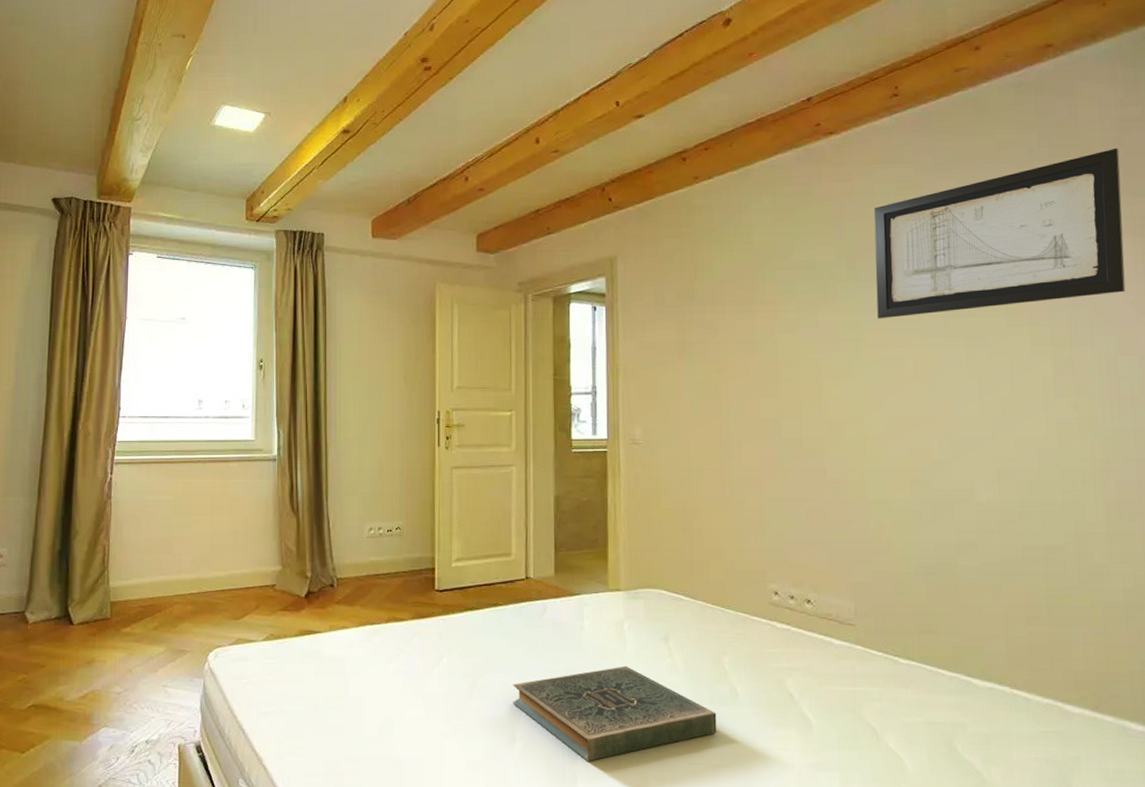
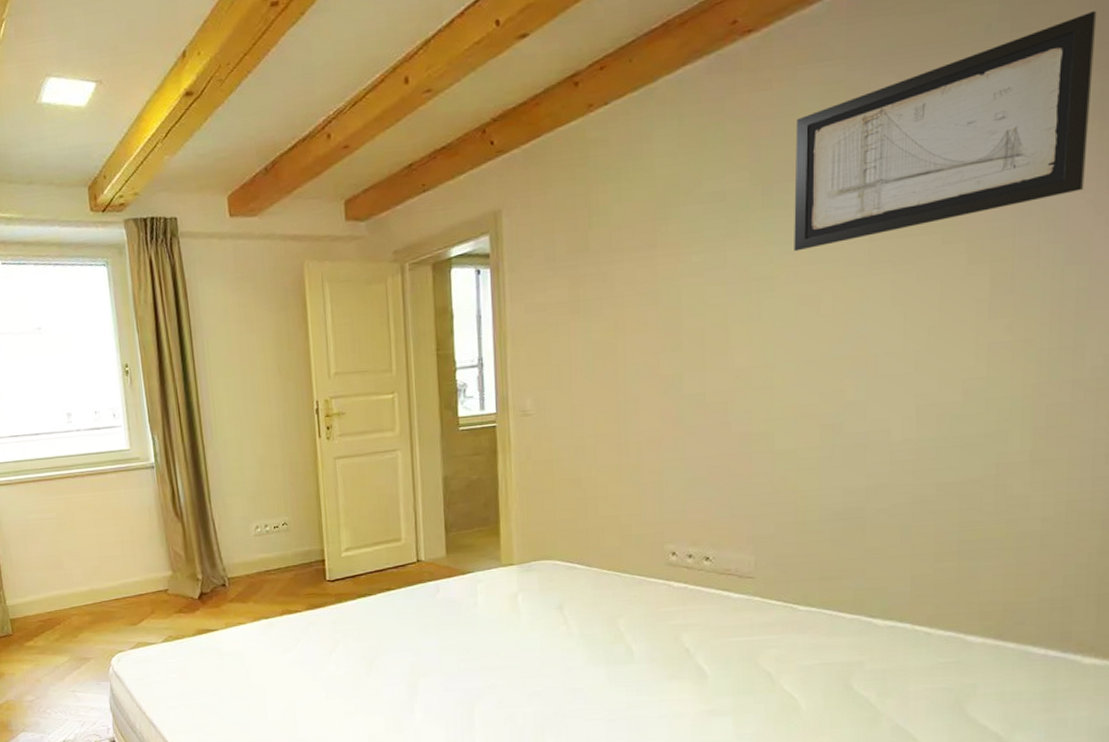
book: present [512,666,717,761] -> none [409,636,612,726]

